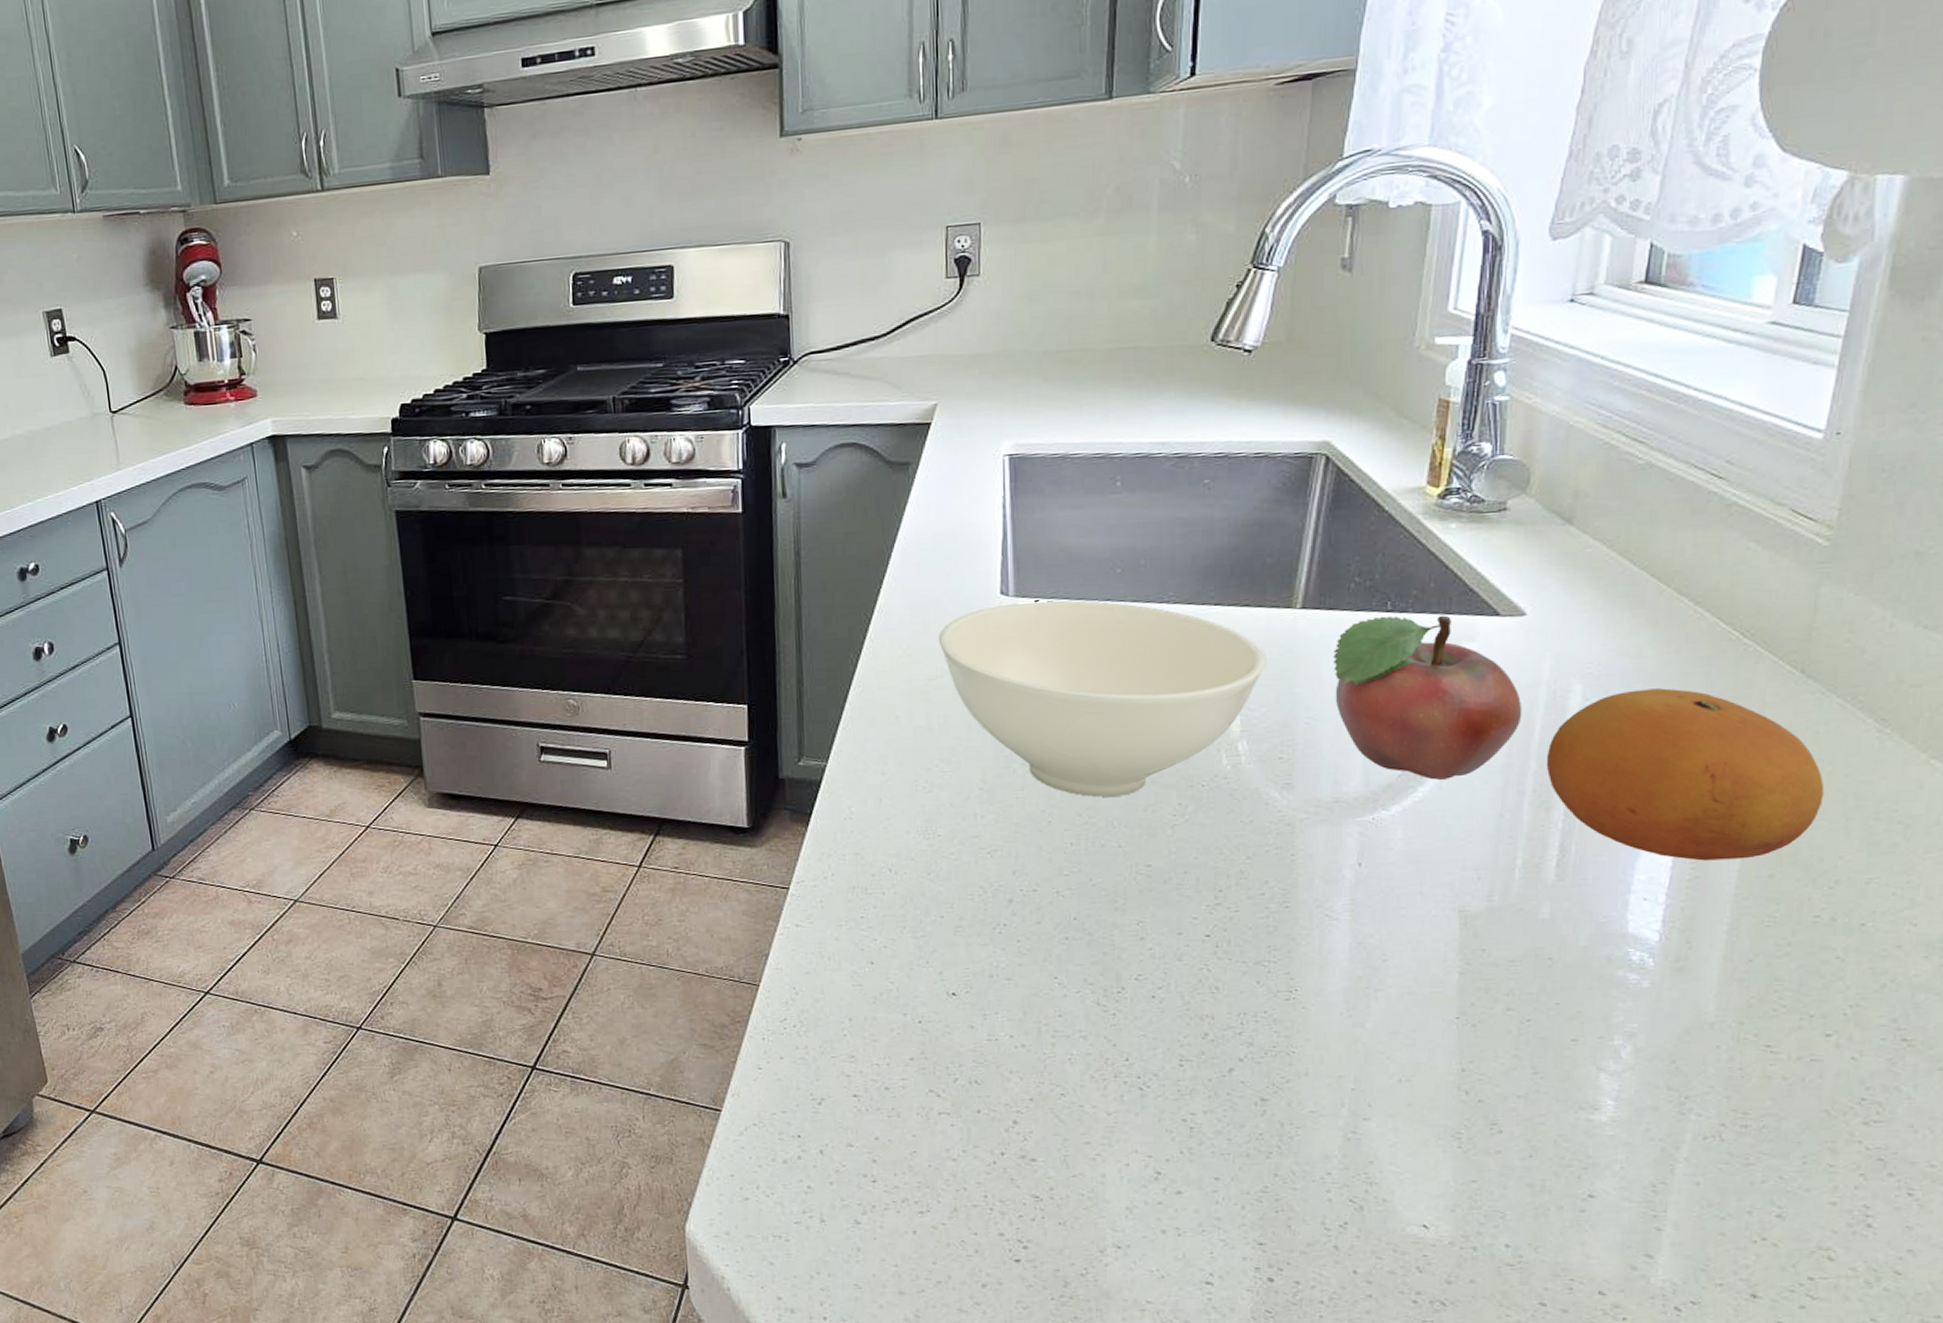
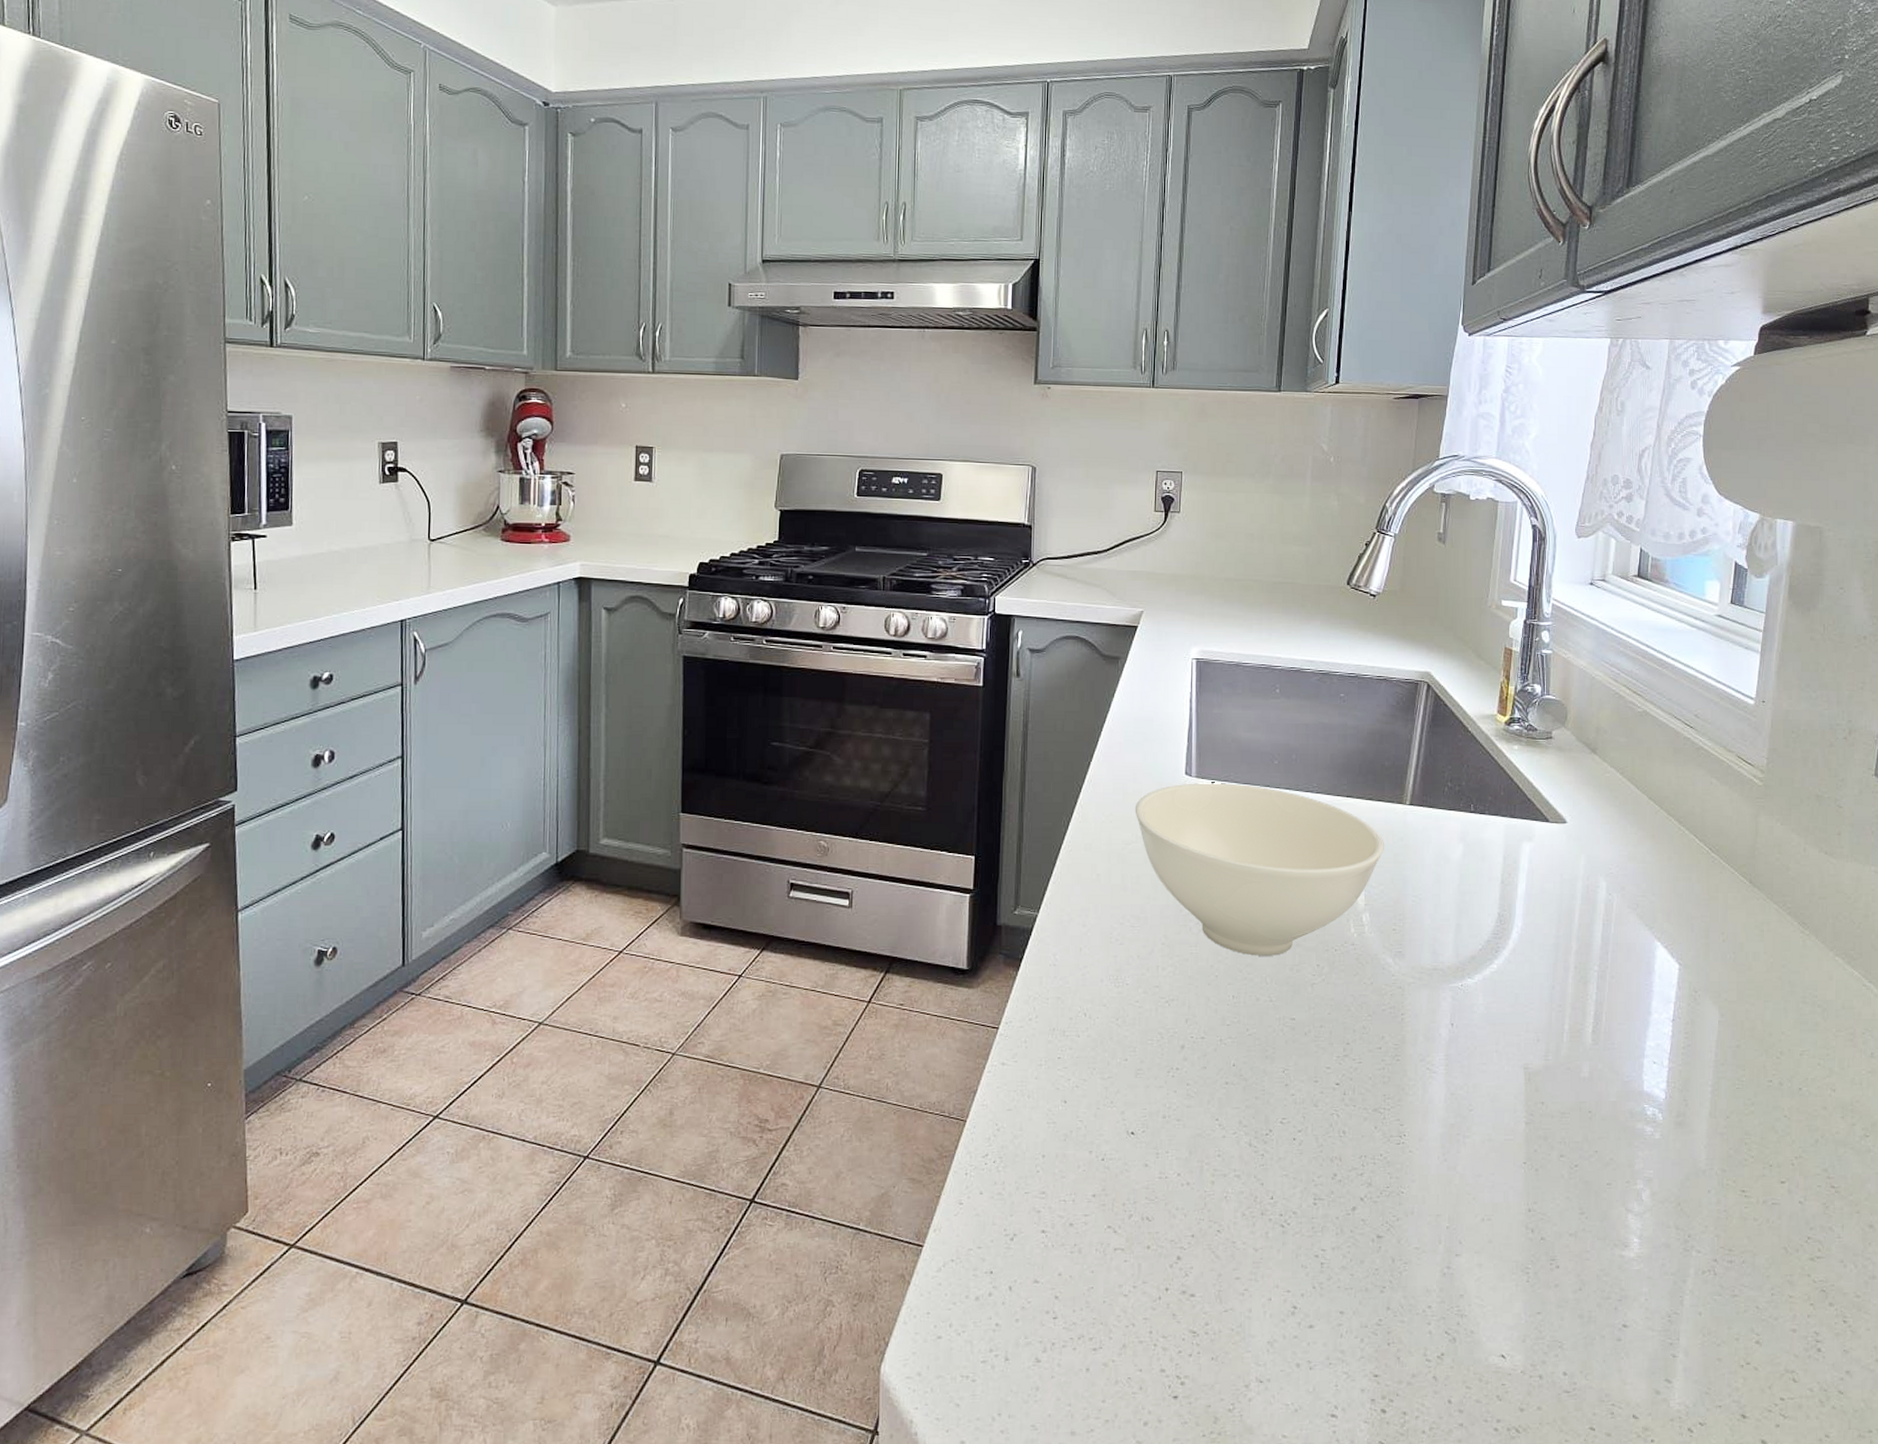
fruit: present [1333,615,1523,780] -> none [1433,816,1566,954]
fruit: present [1546,688,1825,861] -> none [1583,889,1769,1032]

